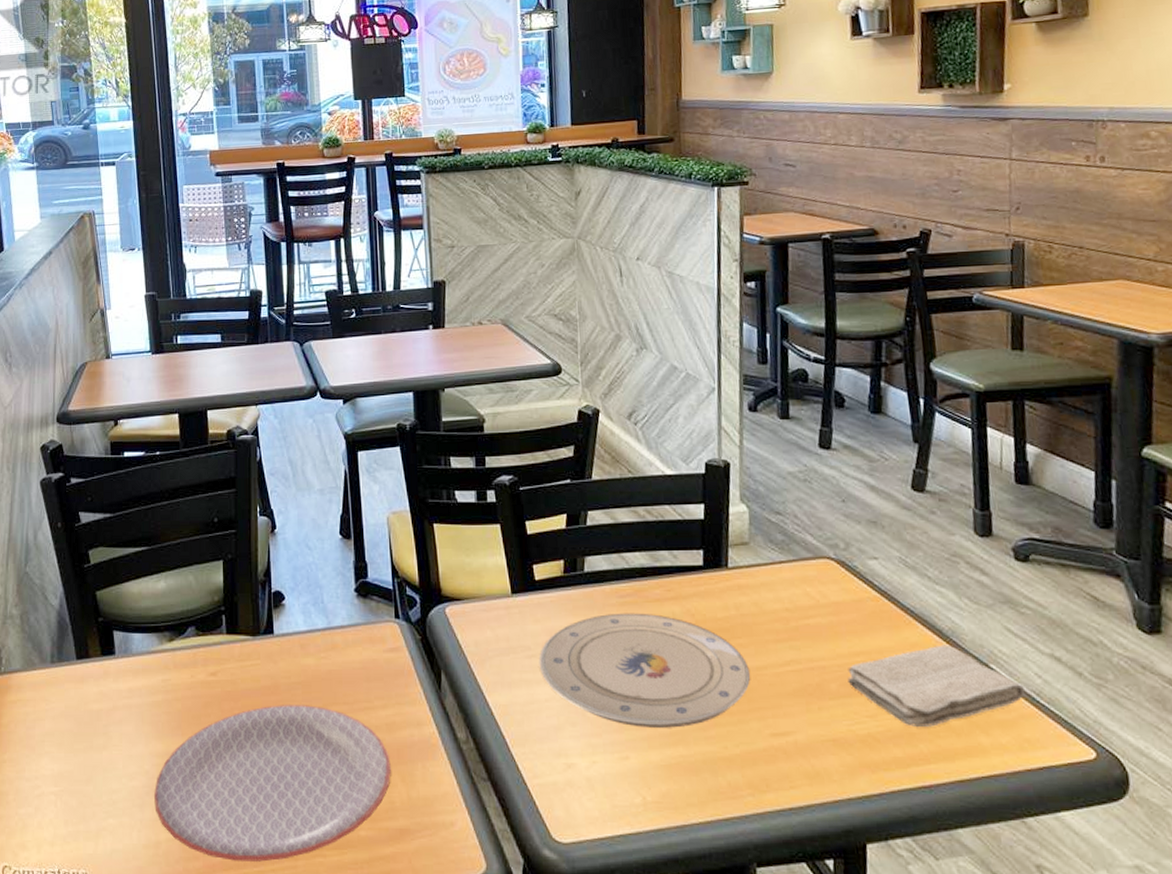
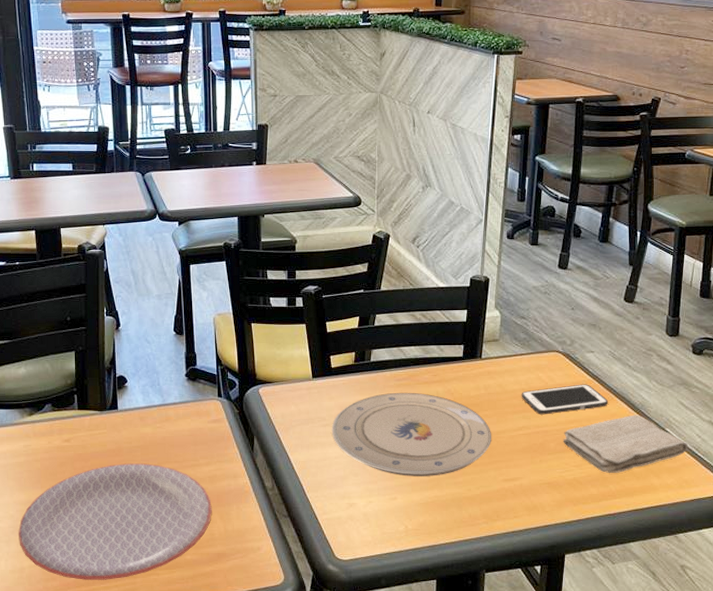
cell phone: none [784,602,905,644] -> present [521,384,608,415]

